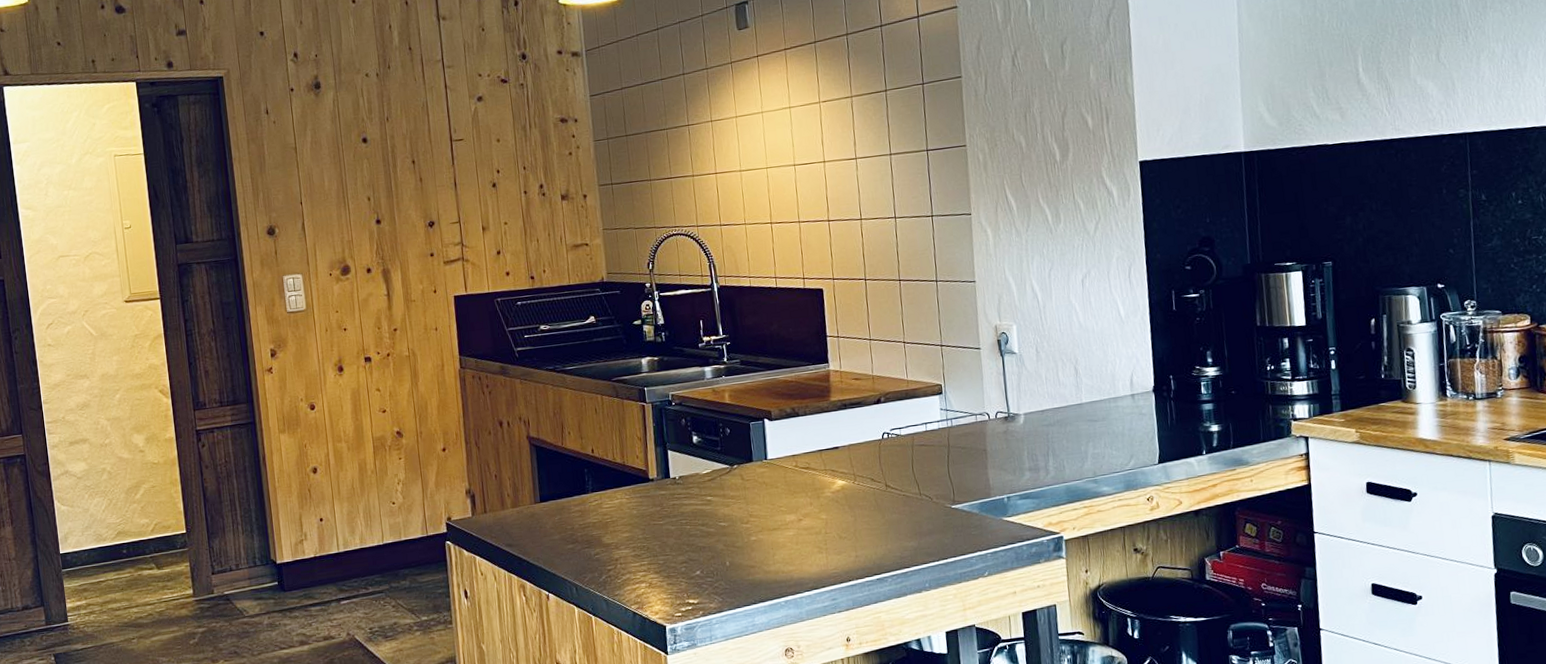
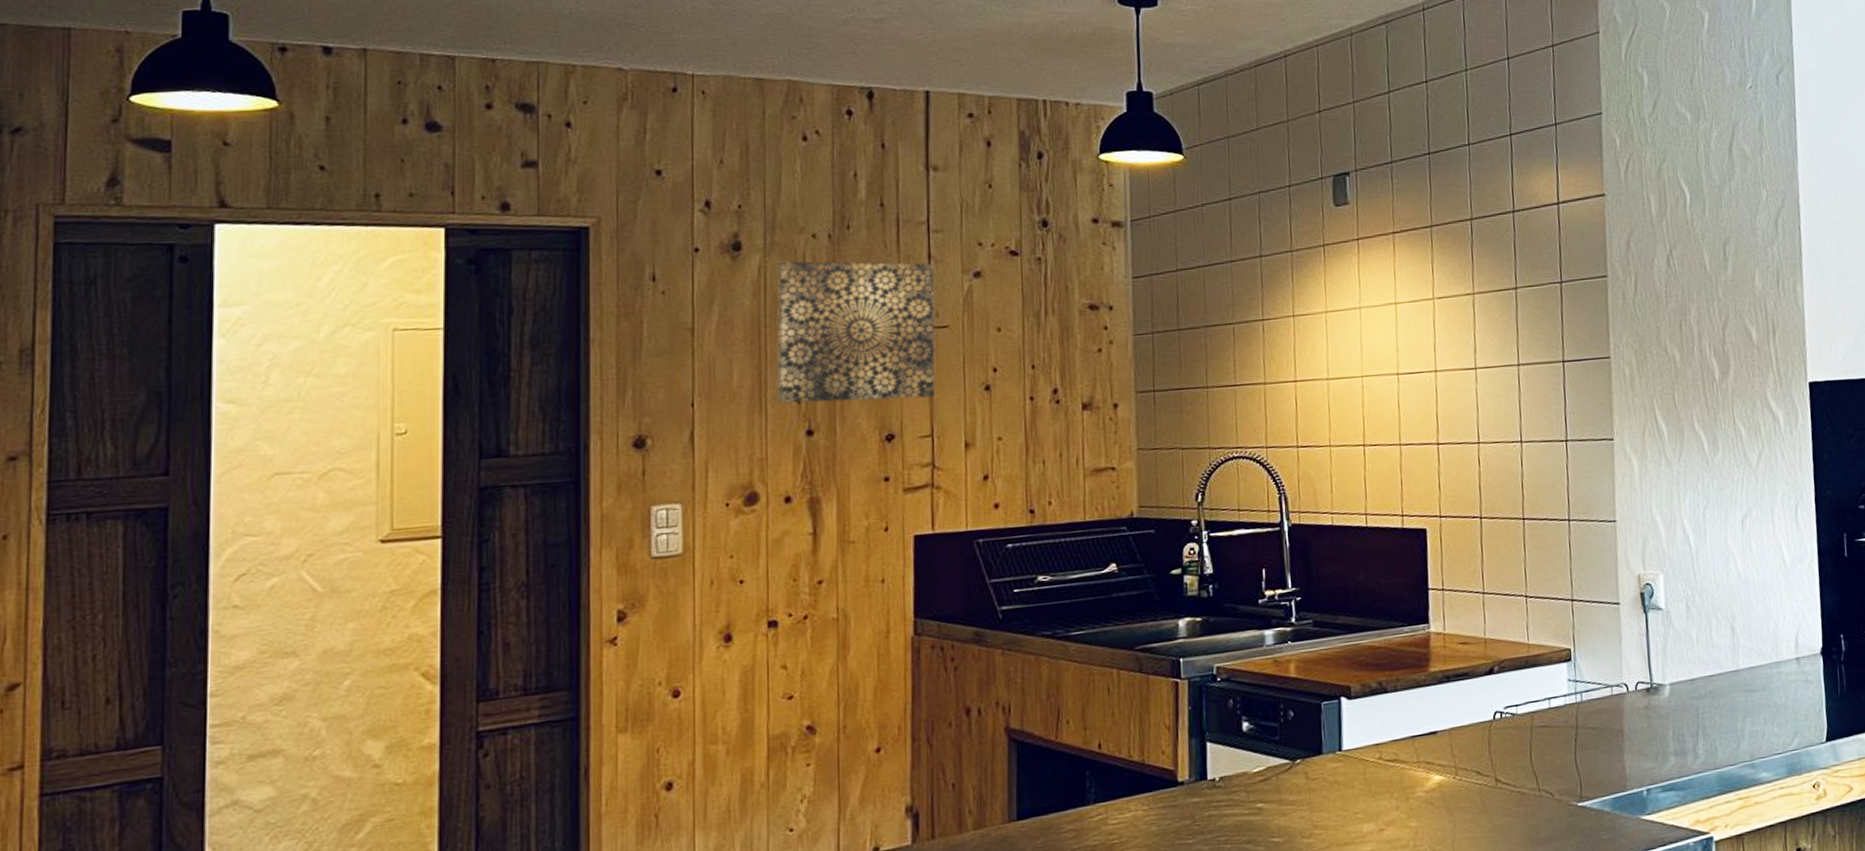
wall art: none [345,91,459,201] -> present [776,261,935,403]

